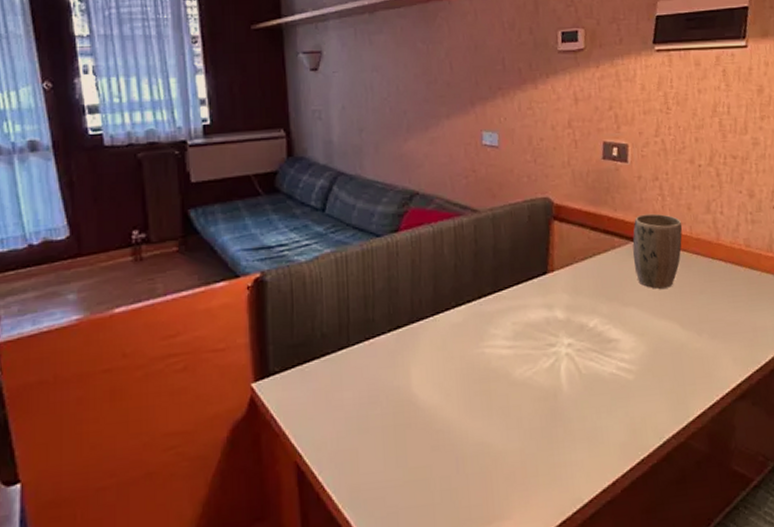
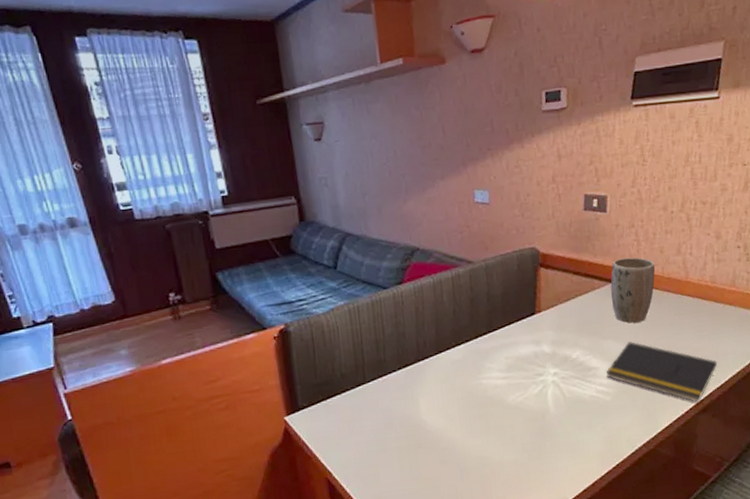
notepad: none [628,310,756,387] -> present [606,341,718,403]

